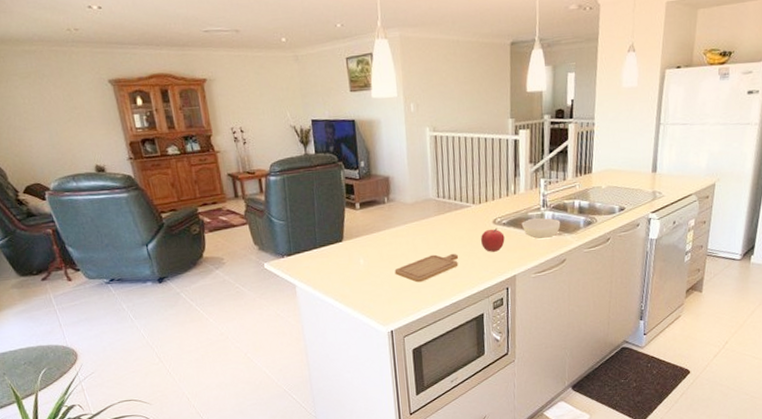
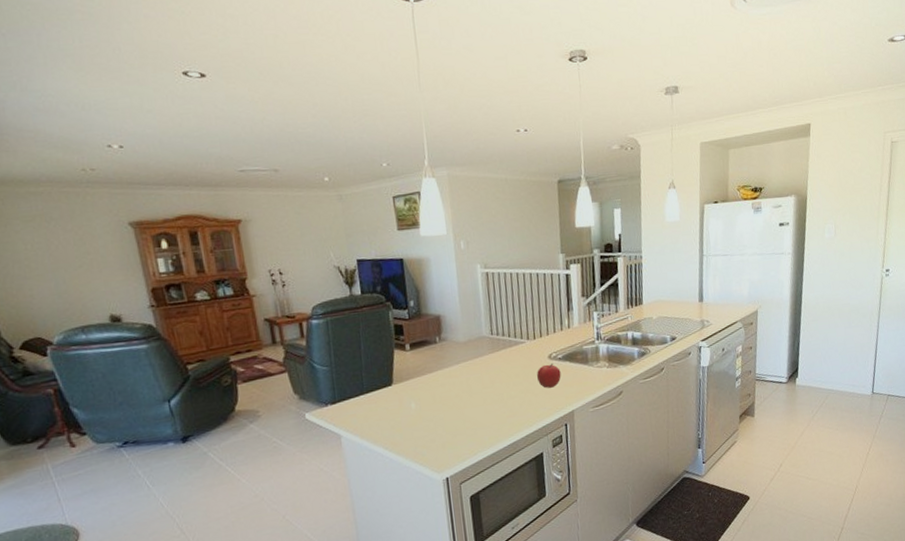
chopping board: present [394,253,459,283] -> none [448,391,516,425]
bowl: present [521,217,561,240] -> none [577,350,616,373]

